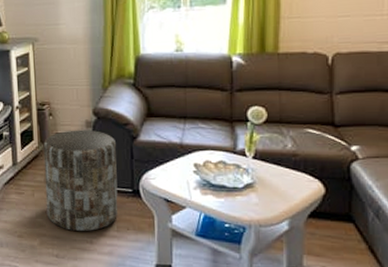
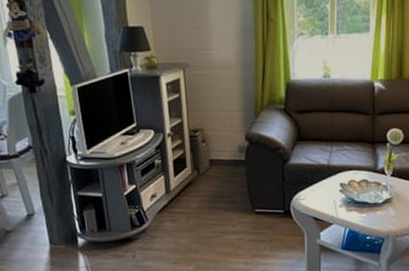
side table: present [43,129,118,231] -> none [196,155,271,253]

